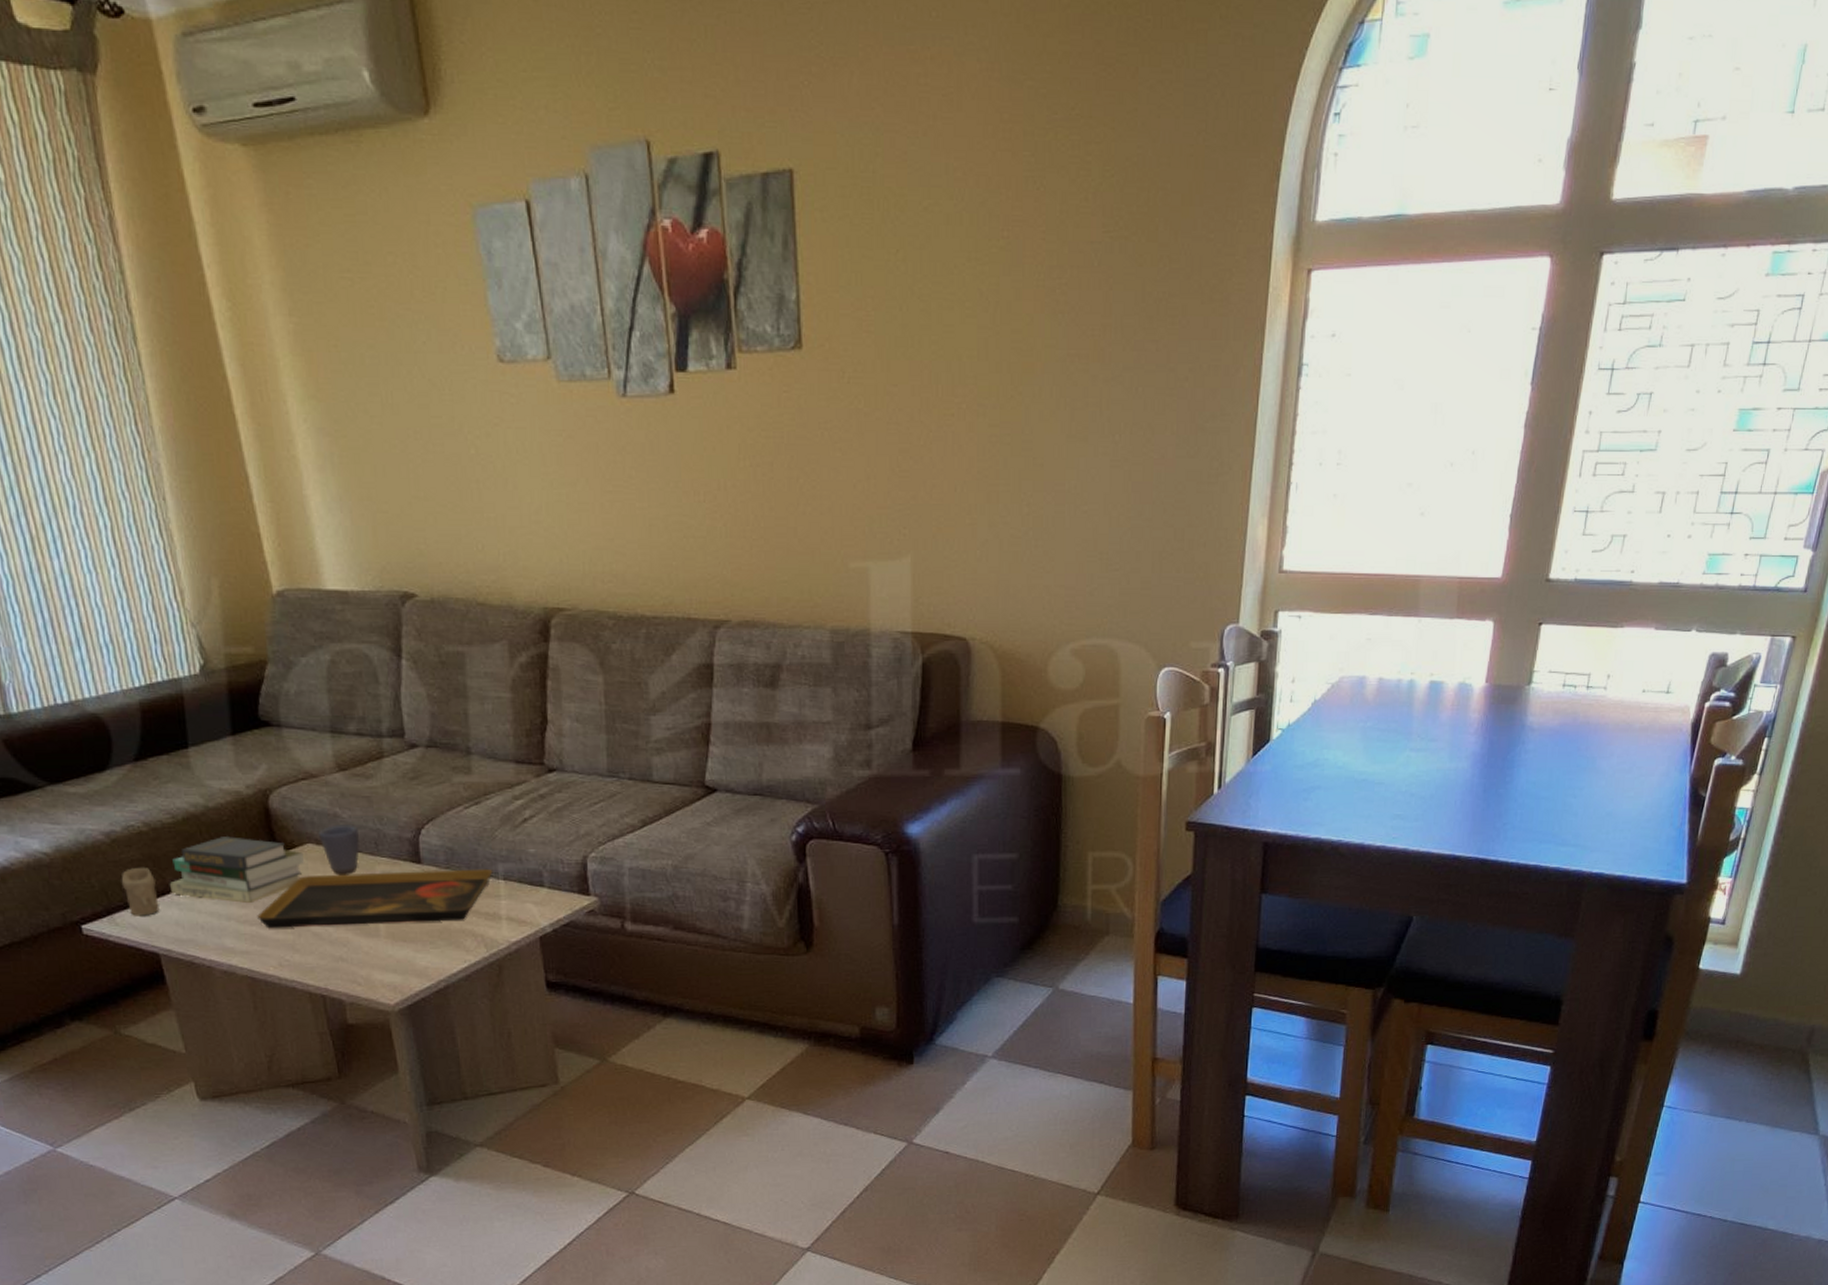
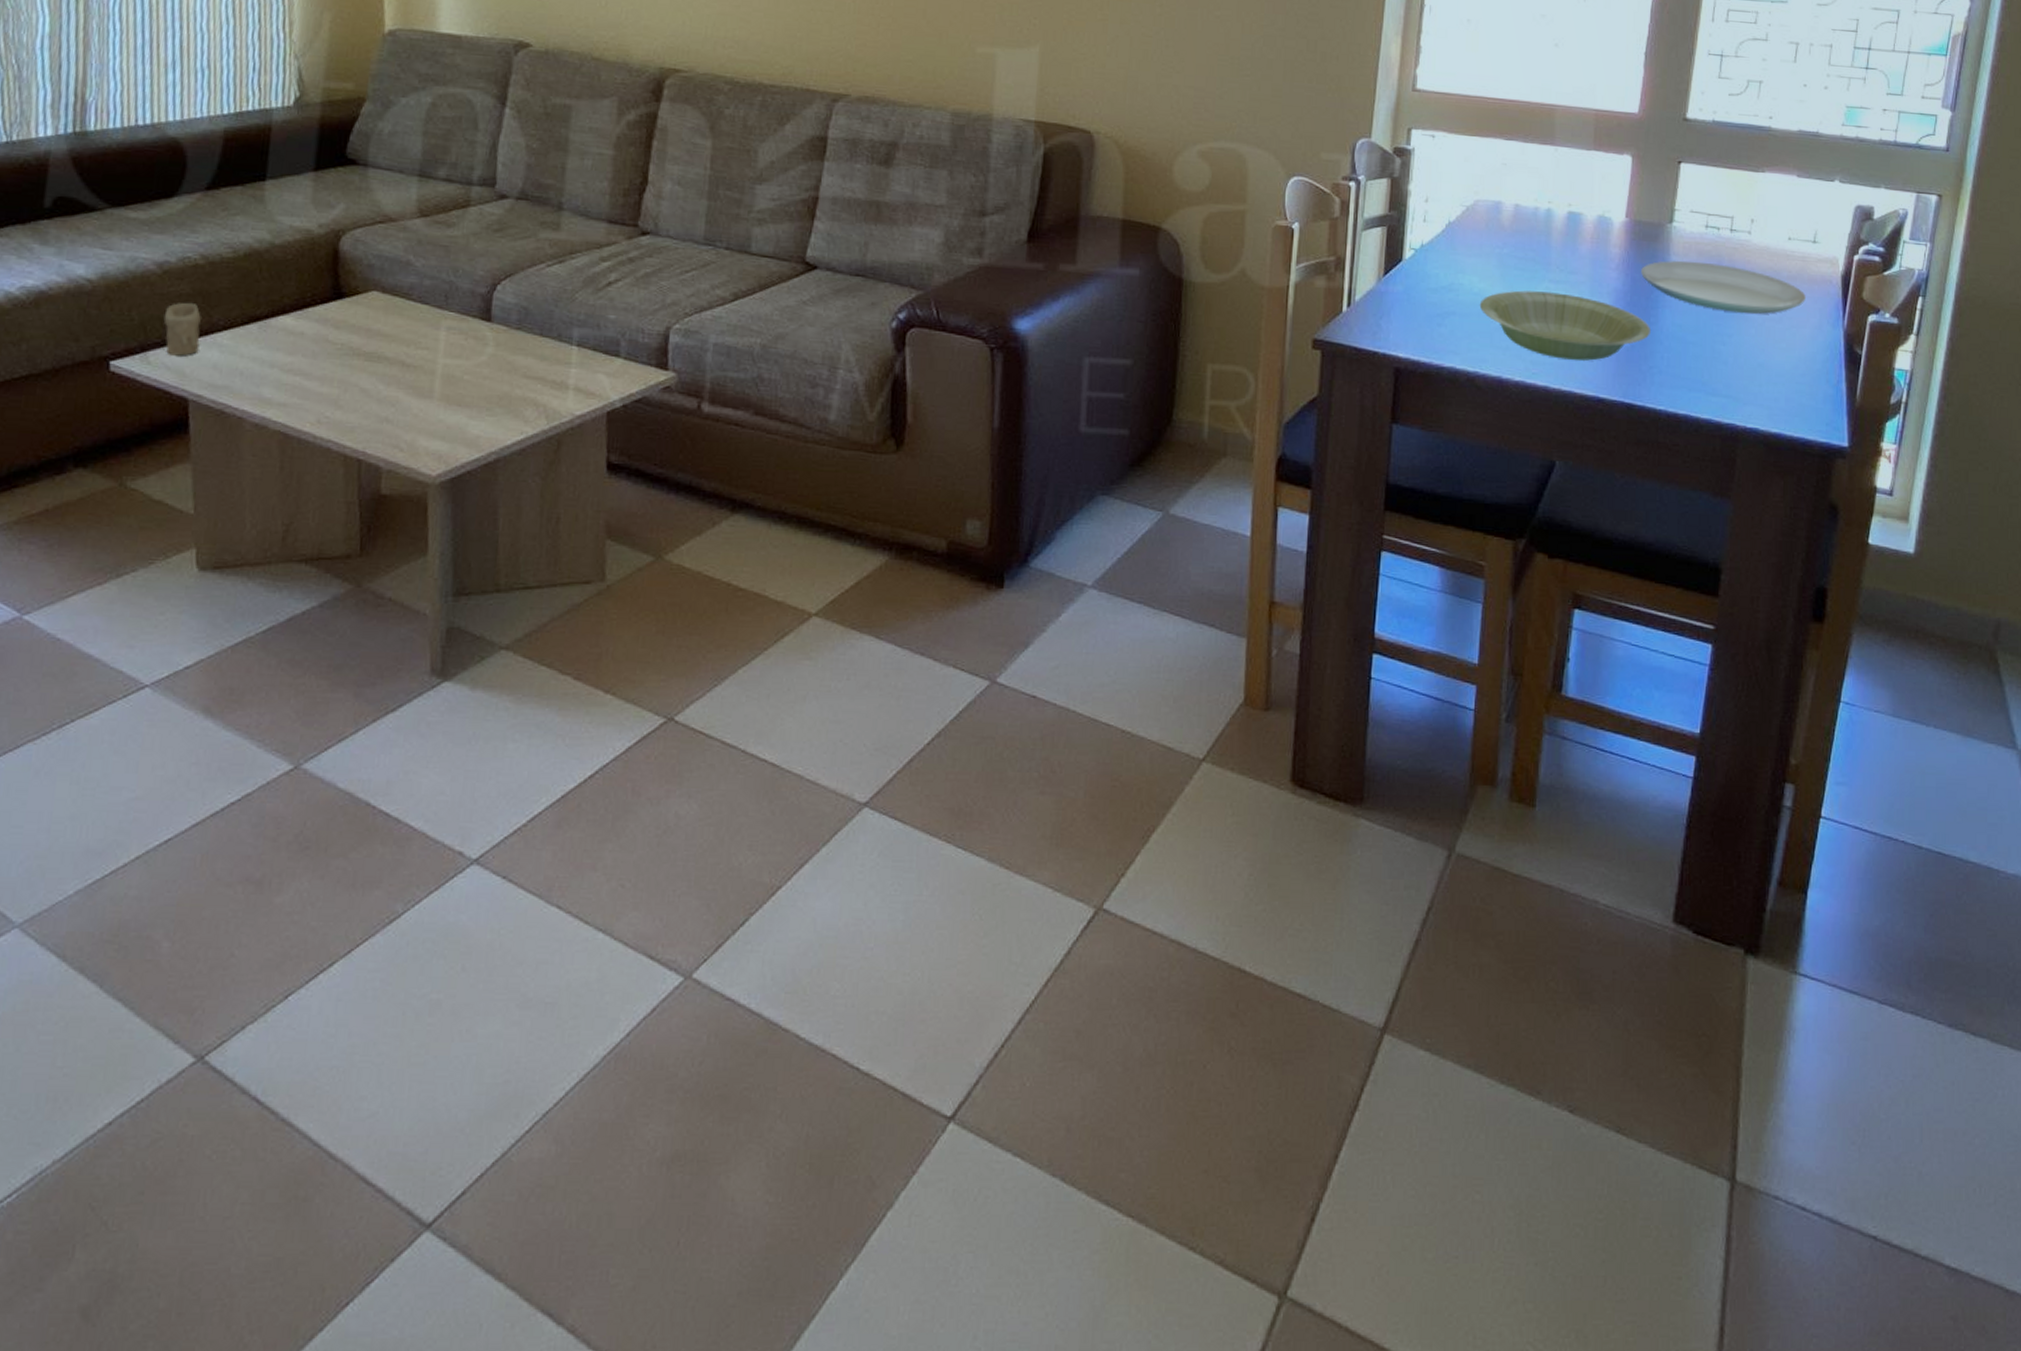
books: present [169,836,305,904] -> none [215,276,367,352]
decorative tray: present [257,868,493,927] -> none [303,325,567,387]
cup: present [319,824,359,876] -> none [386,273,430,329]
bowl: none [1343,760,1506,823] -> present [1479,290,1650,361]
plate: none [1499,720,1656,766] -> present [1641,260,1806,314]

